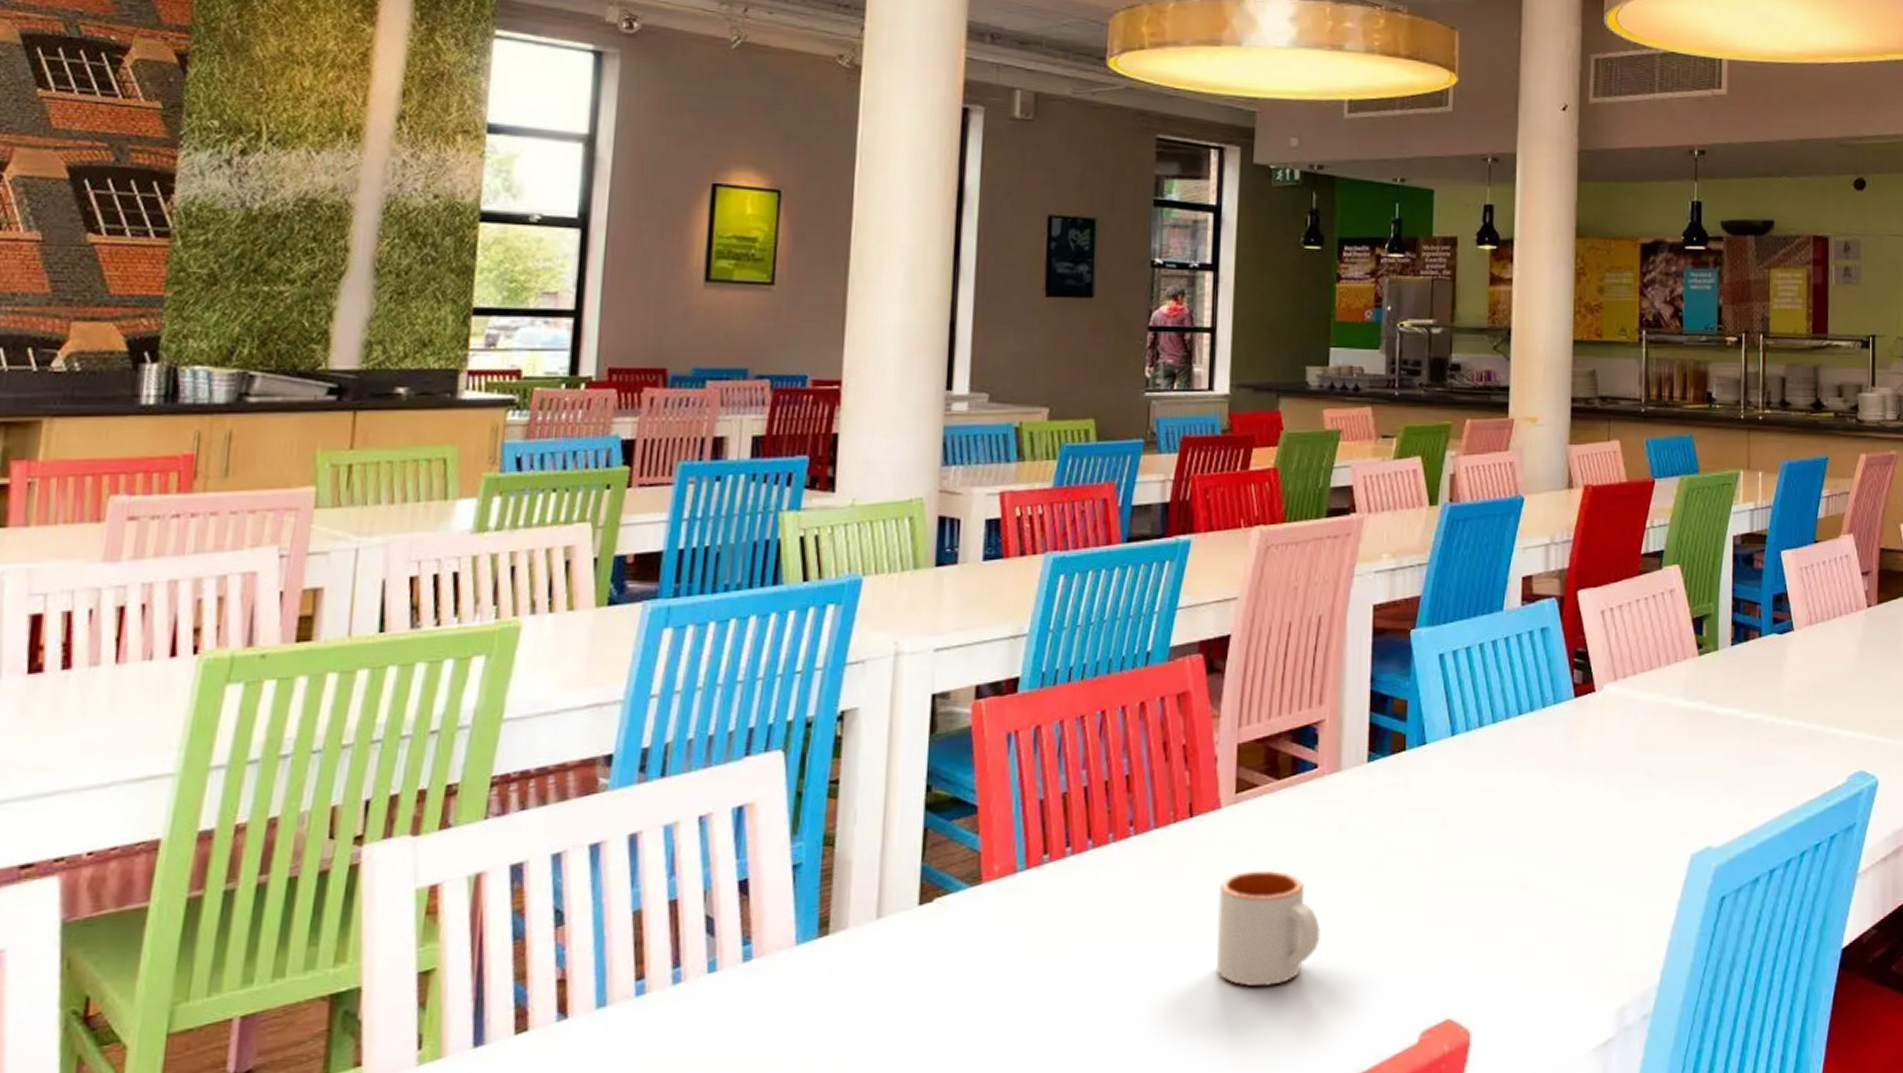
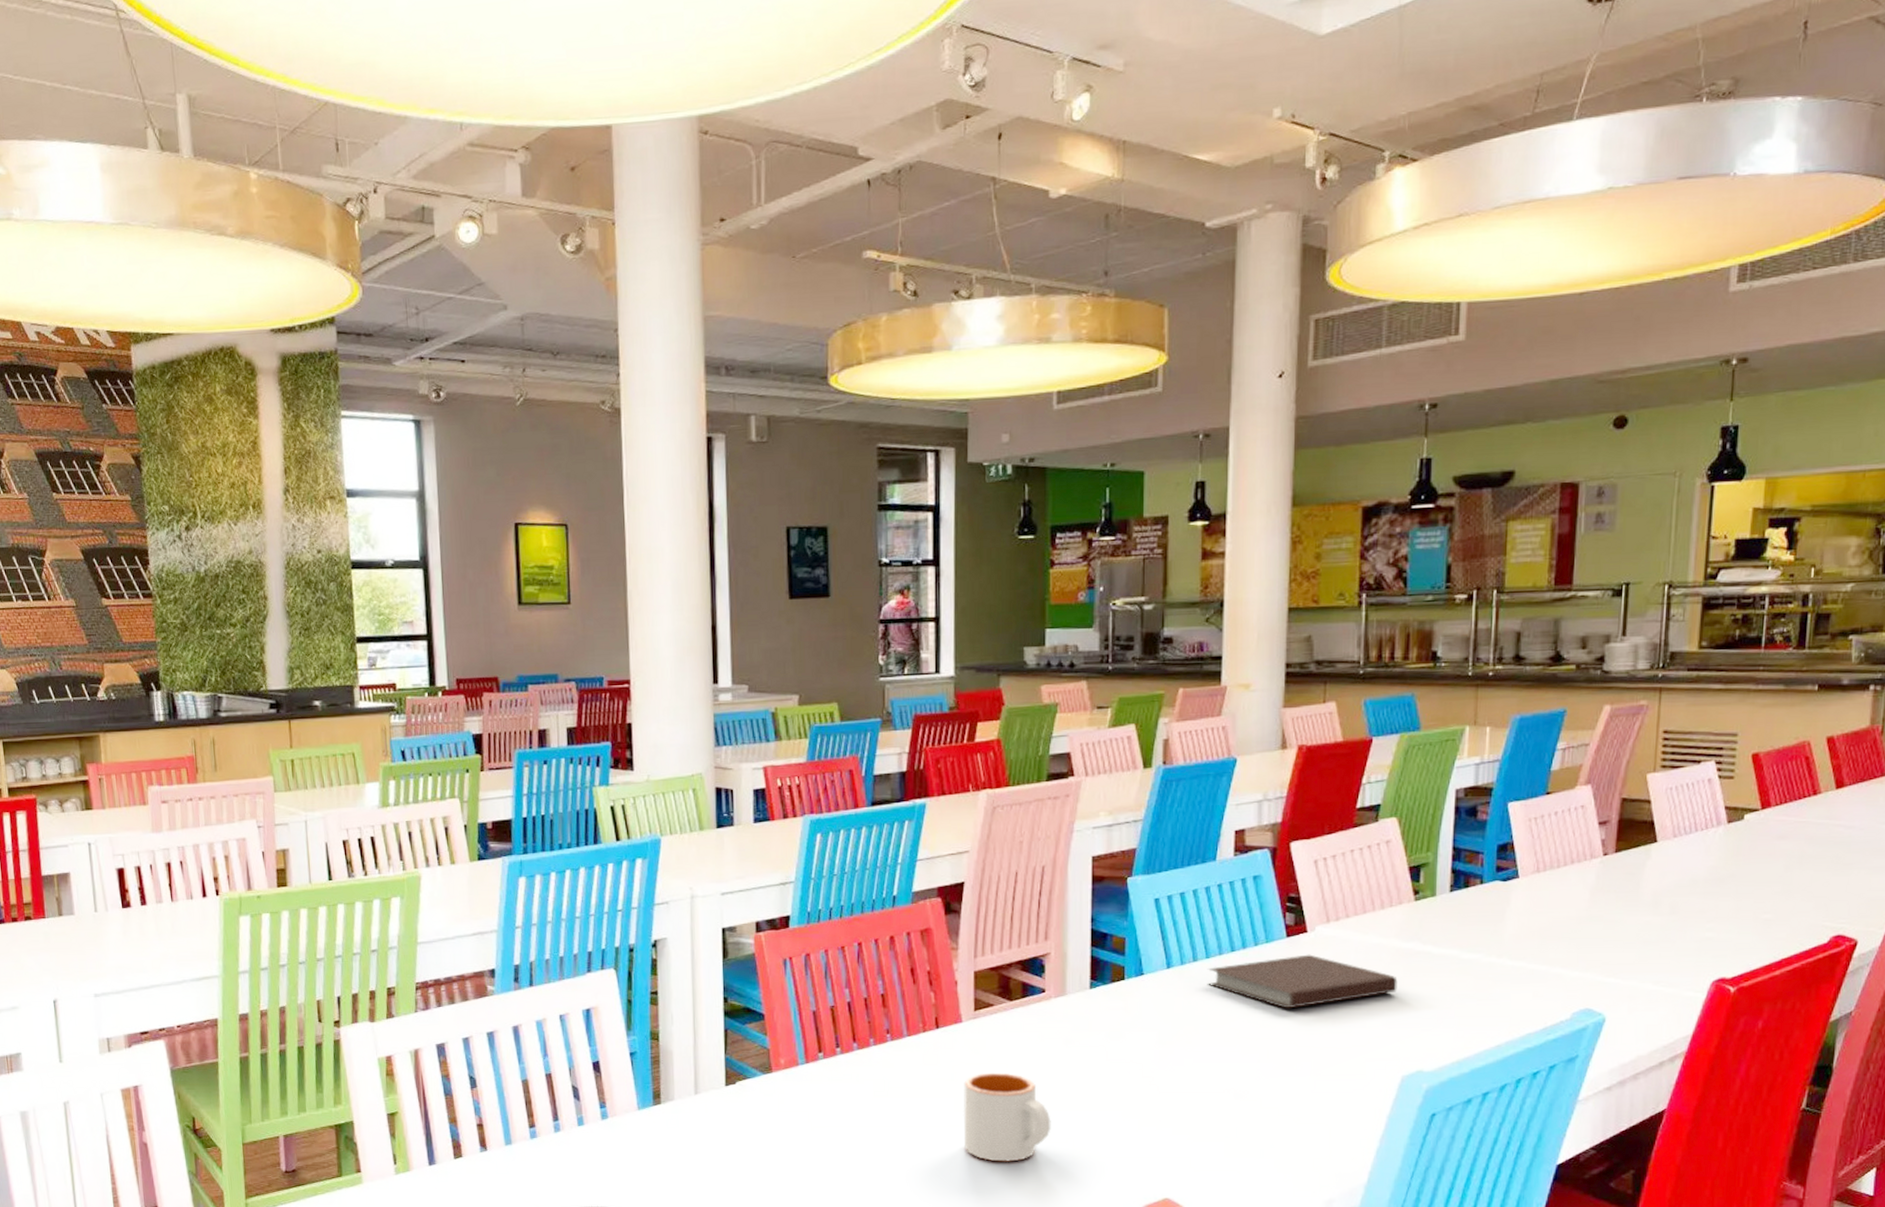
notebook: none [1493,716,1685,781] -> present [1207,954,1398,1009]

